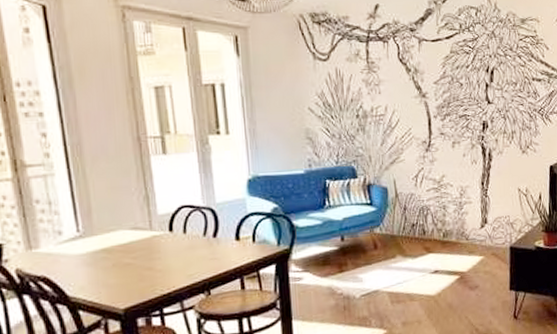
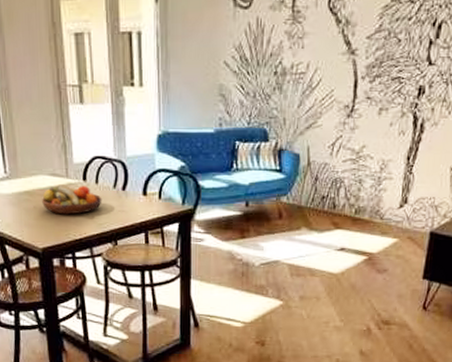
fruit bowl: none [122,237,192,270] -> present [42,184,102,215]

